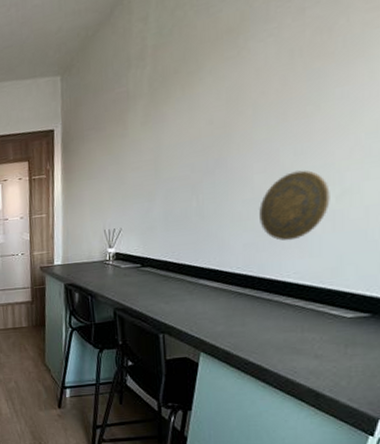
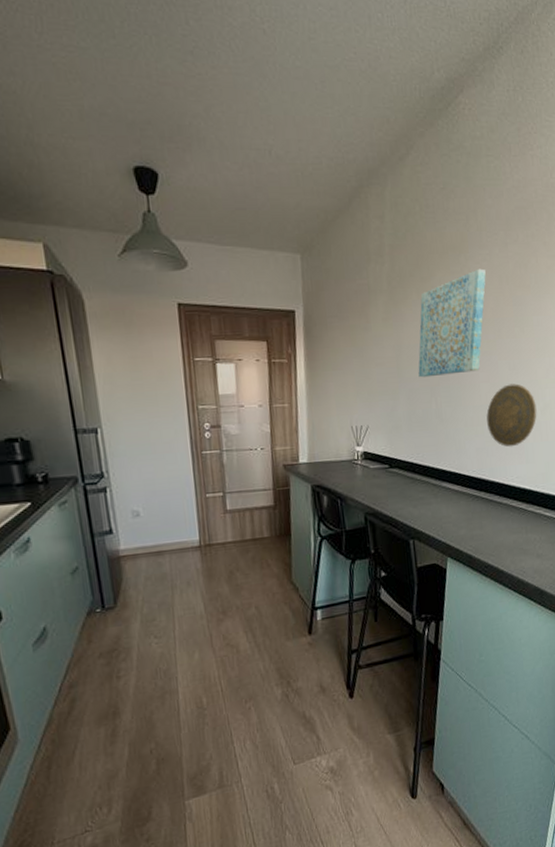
wall art: none [178,46,273,177] -> present [418,268,487,378]

